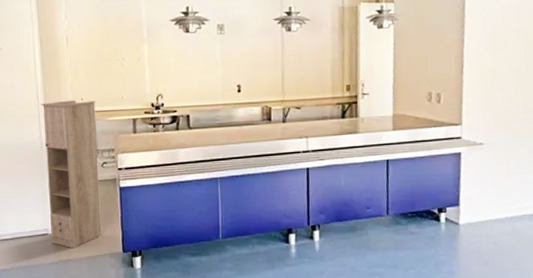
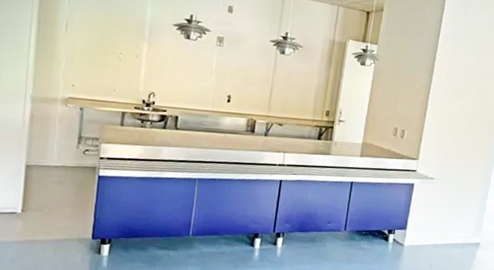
storage cabinet: present [40,100,102,249] -> none [19,83,87,230]

